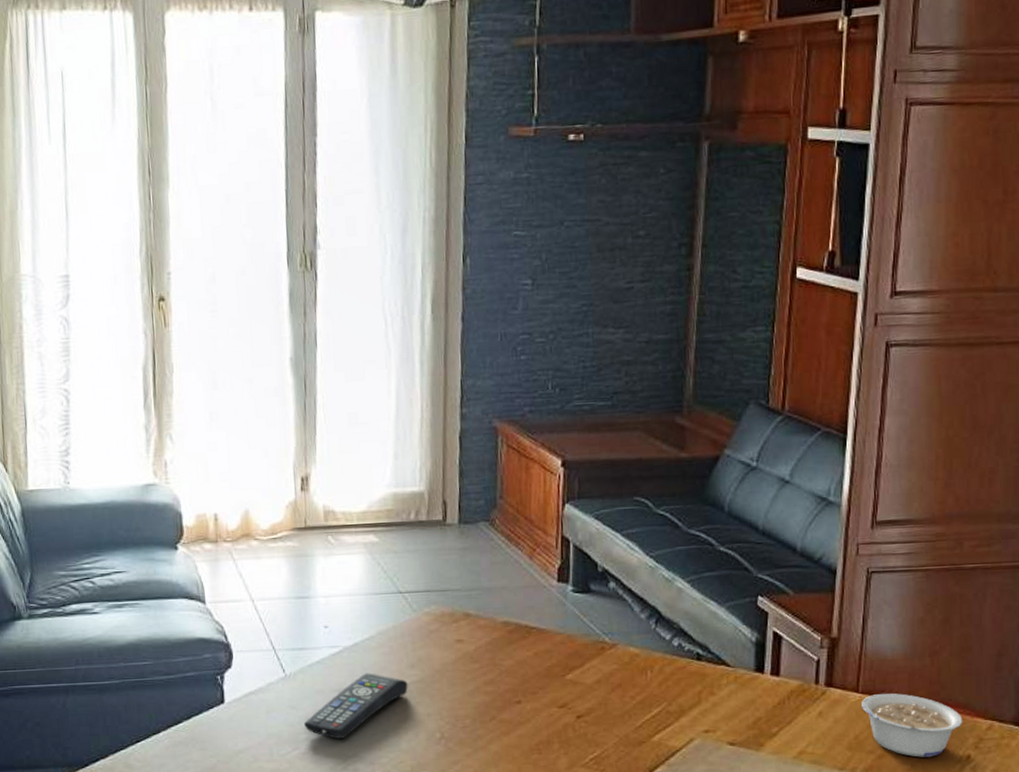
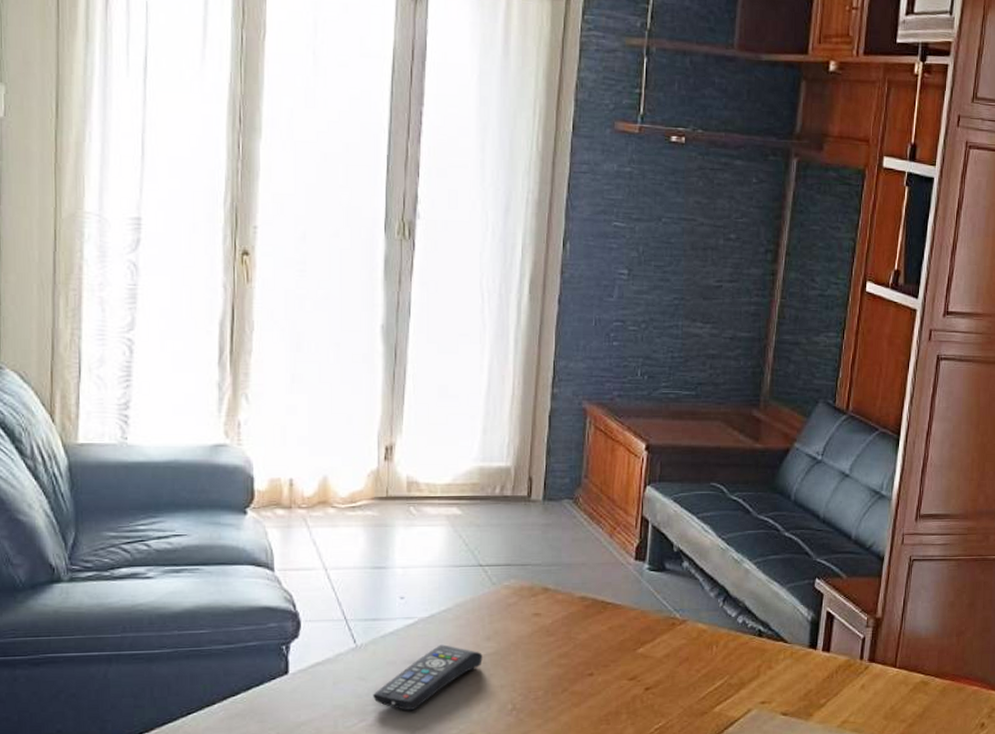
legume: present [862,693,963,757] -> none [898,668,980,726]

